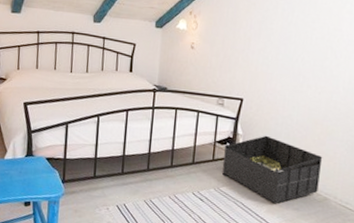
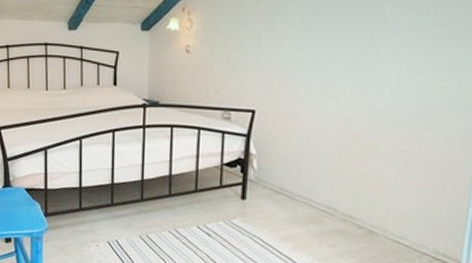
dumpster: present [222,135,323,203] -> none [233,154,365,238]

